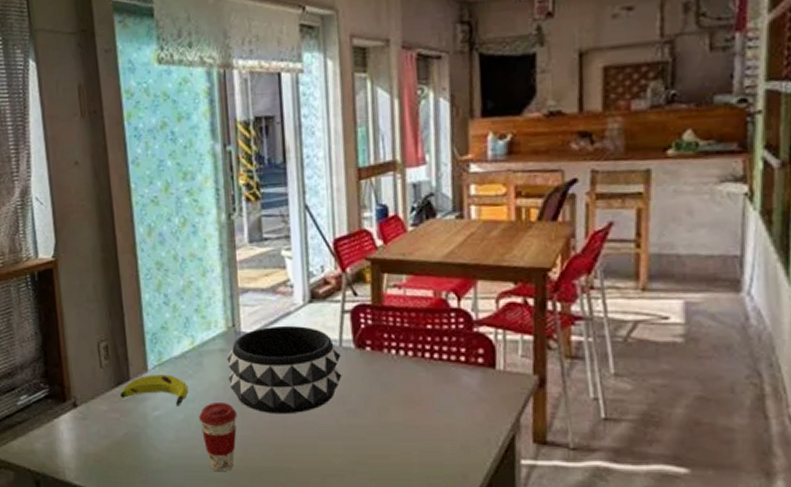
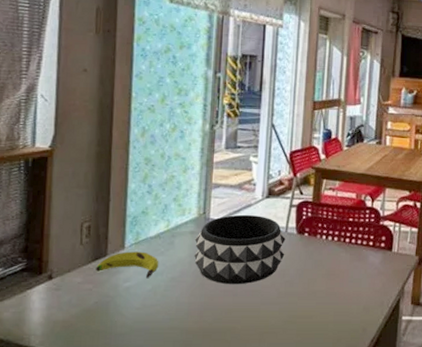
coffee cup: present [199,403,237,472] -> none [165,275,198,333]

